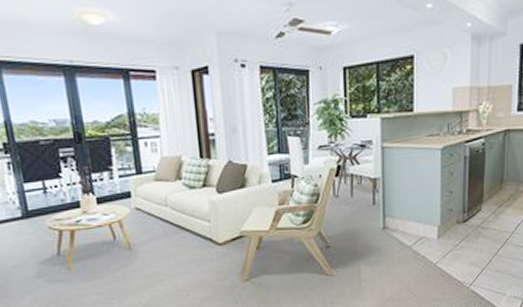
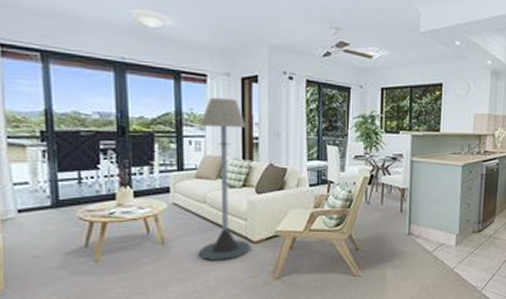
floor lamp: none [153,93,216,265] -> present [199,97,250,261]

